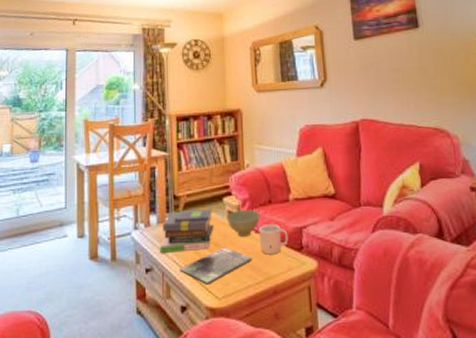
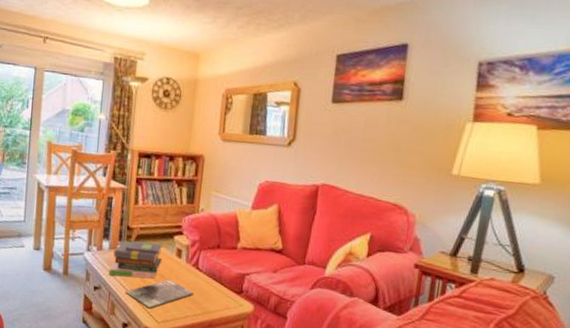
bowl: present [226,210,260,237] -> none [174,249,207,274]
mug: present [258,223,288,255] -> none [203,265,231,294]

